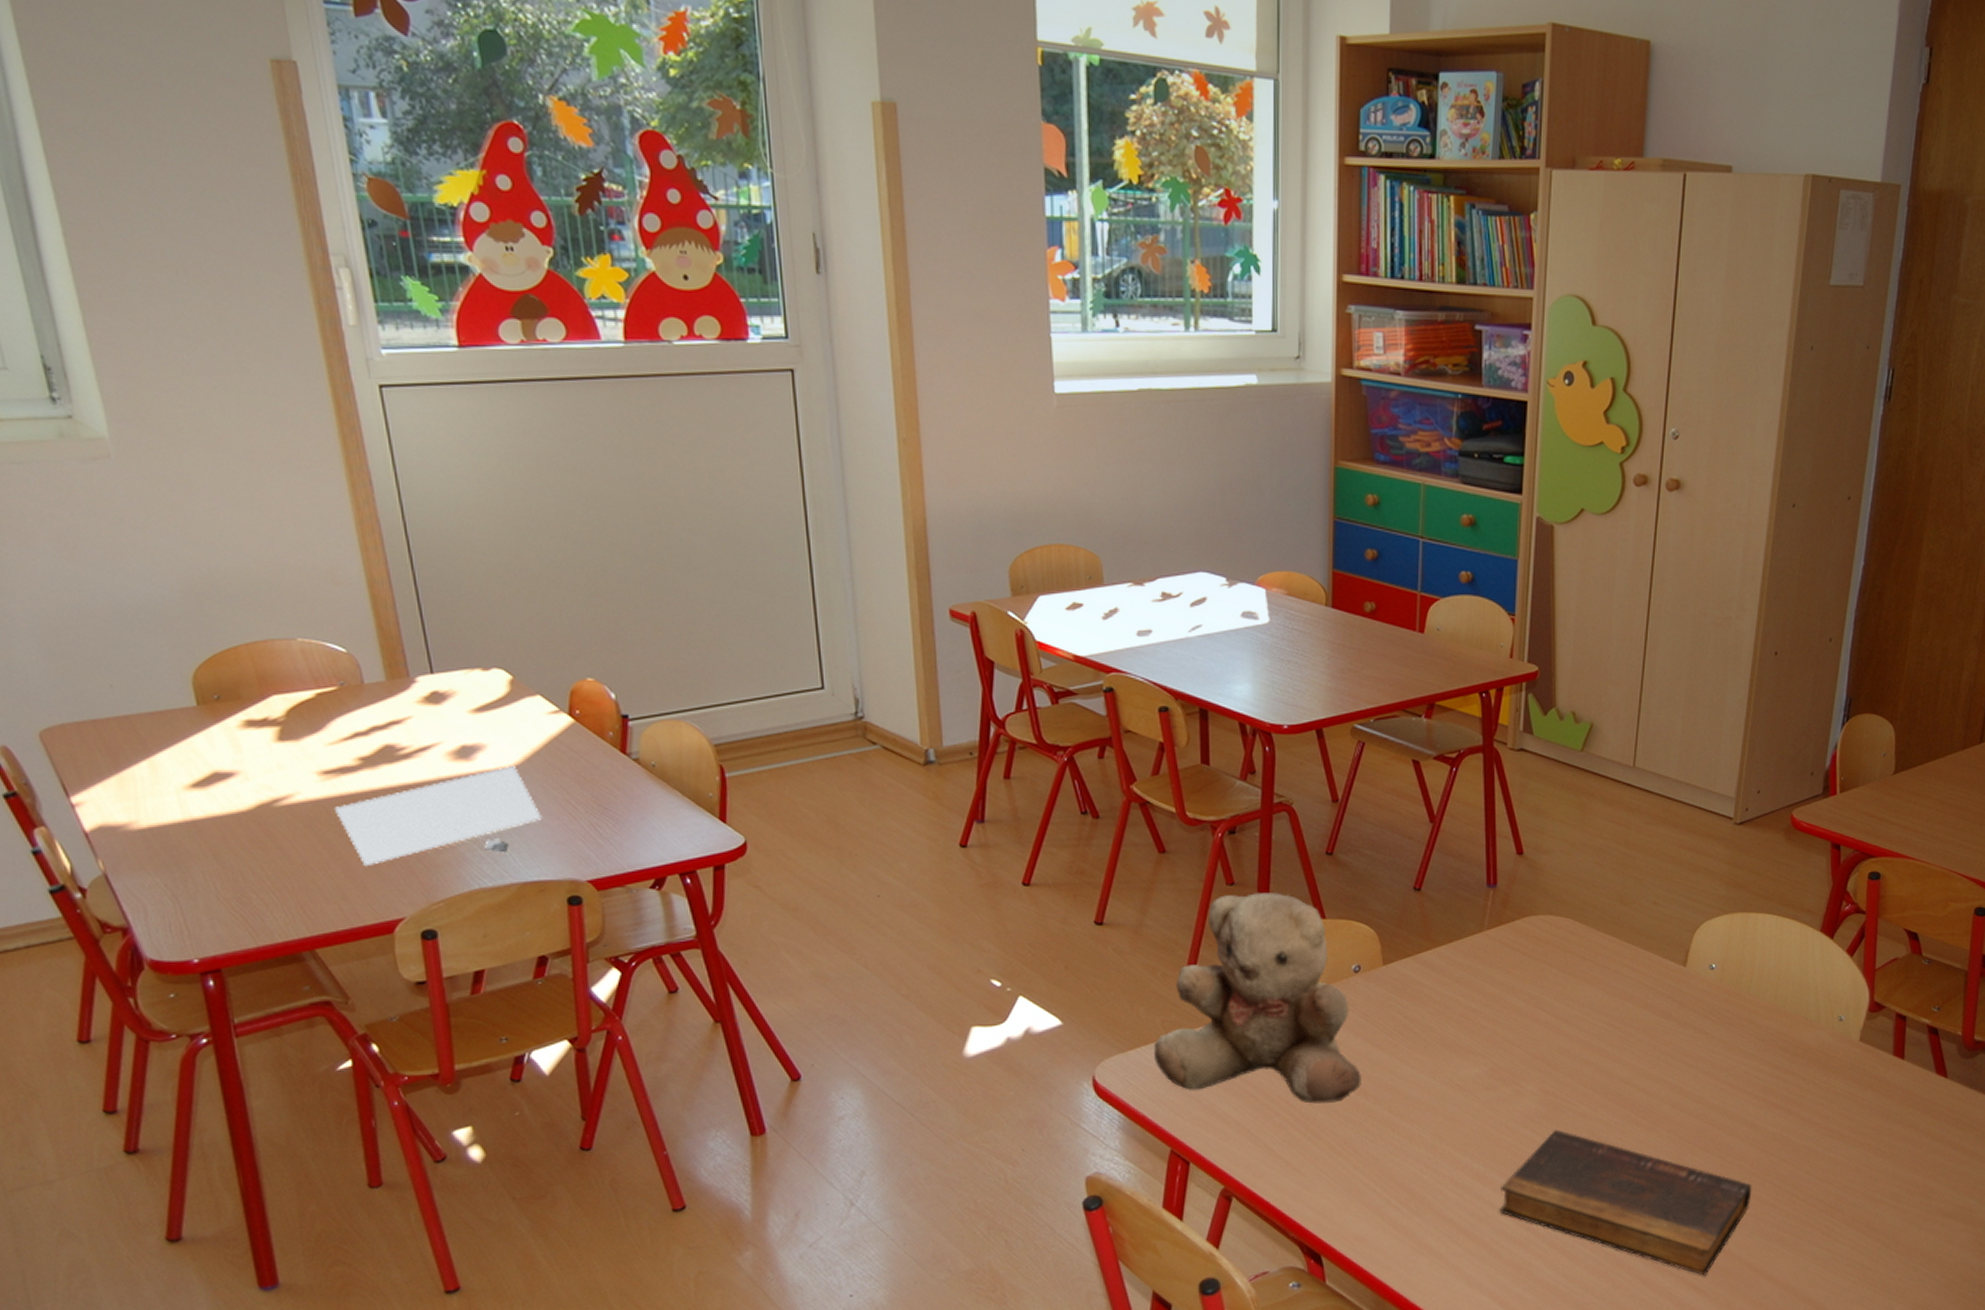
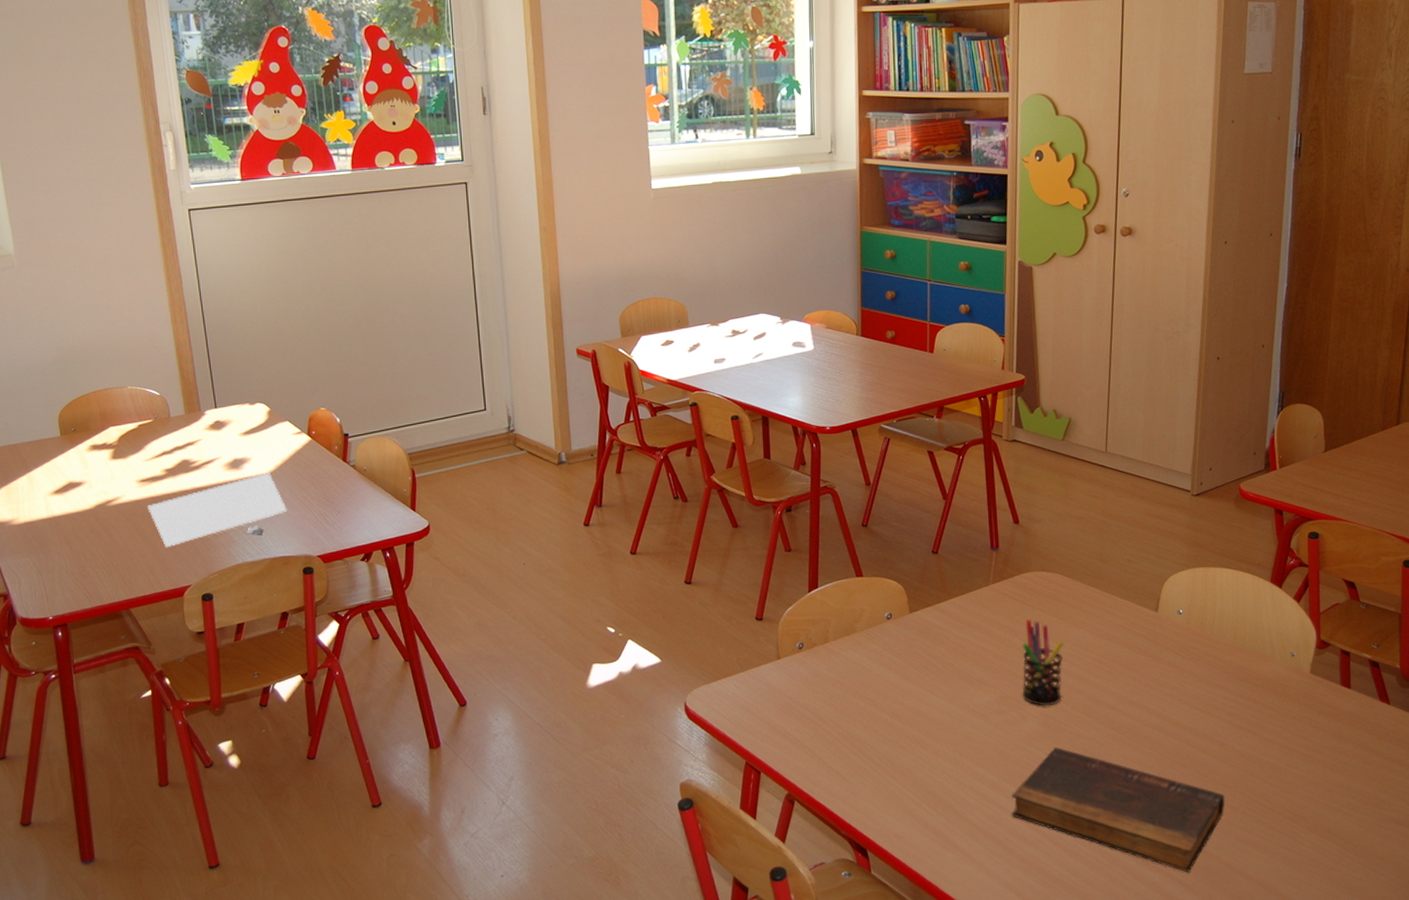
teddy bear: present [1153,892,1361,1104] -> none [731,557,895,725]
pen holder: none [1518,973,1572,1080] -> present [1022,619,1064,706]

